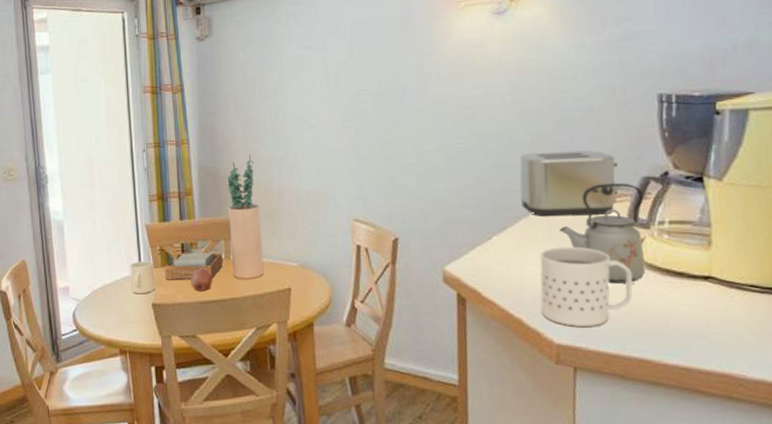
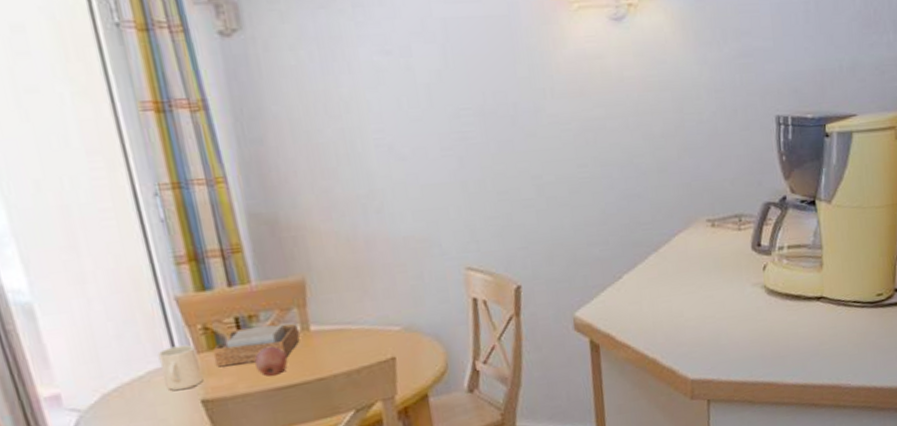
vase: present [227,154,264,280] -> none [292,194,358,356]
toaster: present [519,150,618,216] -> none [647,176,741,250]
mug: present [540,246,633,327] -> none [671,278,758,360]
kettle: present [559,183,645,284] -> none [689,209,768,313]

